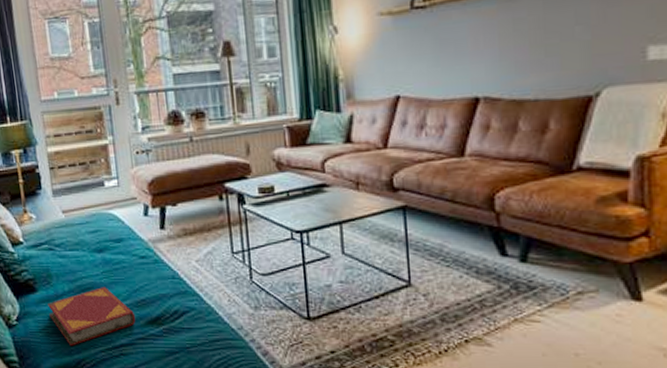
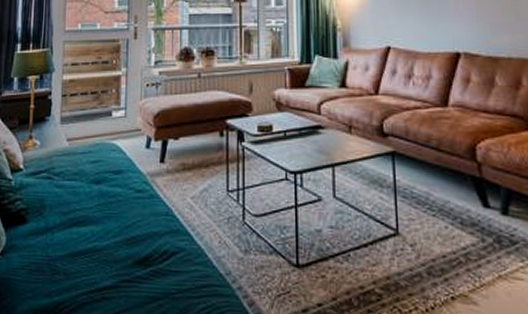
hardback book: present [48,287,136,347] -> none [35,221,124,287]

